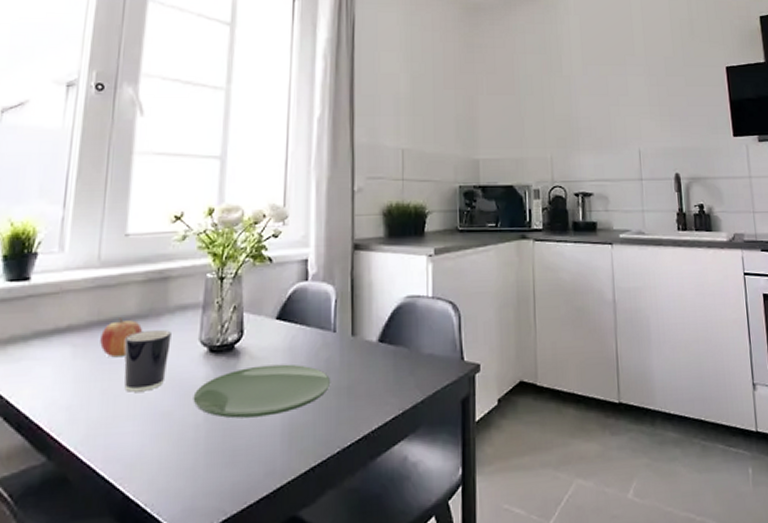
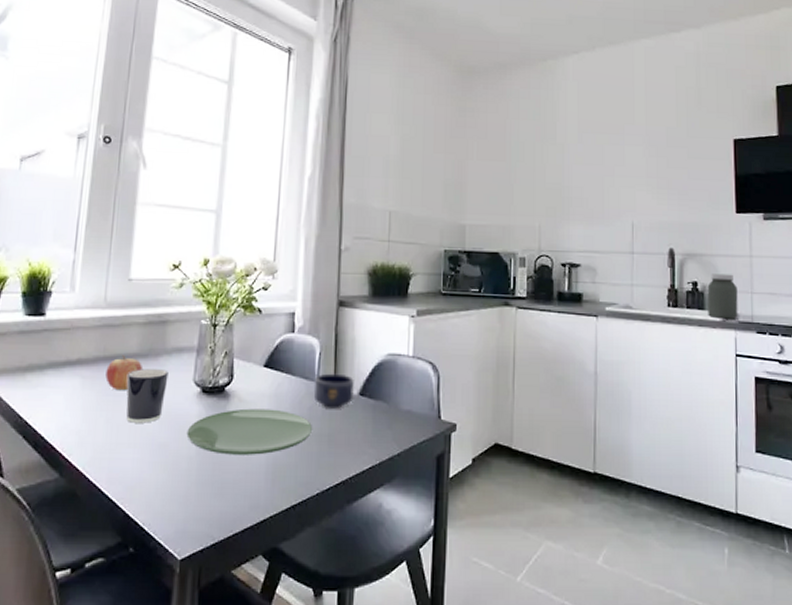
mug: none [330,320,373,359] -> present [313,373,354,409]
jar: none [713,195,743,240] -> present [707,273,738,321]

